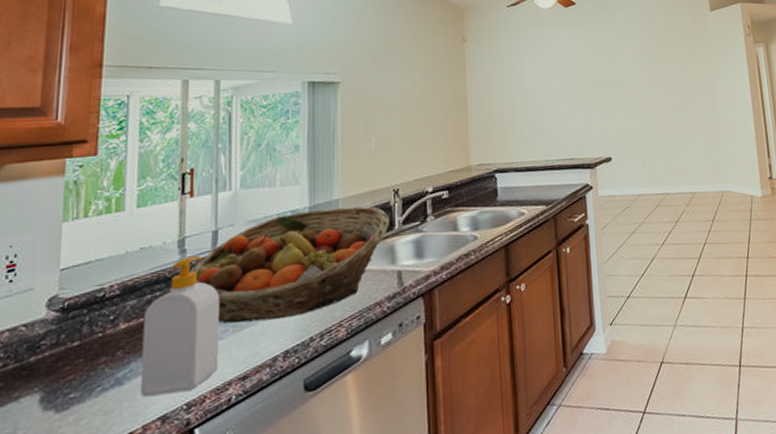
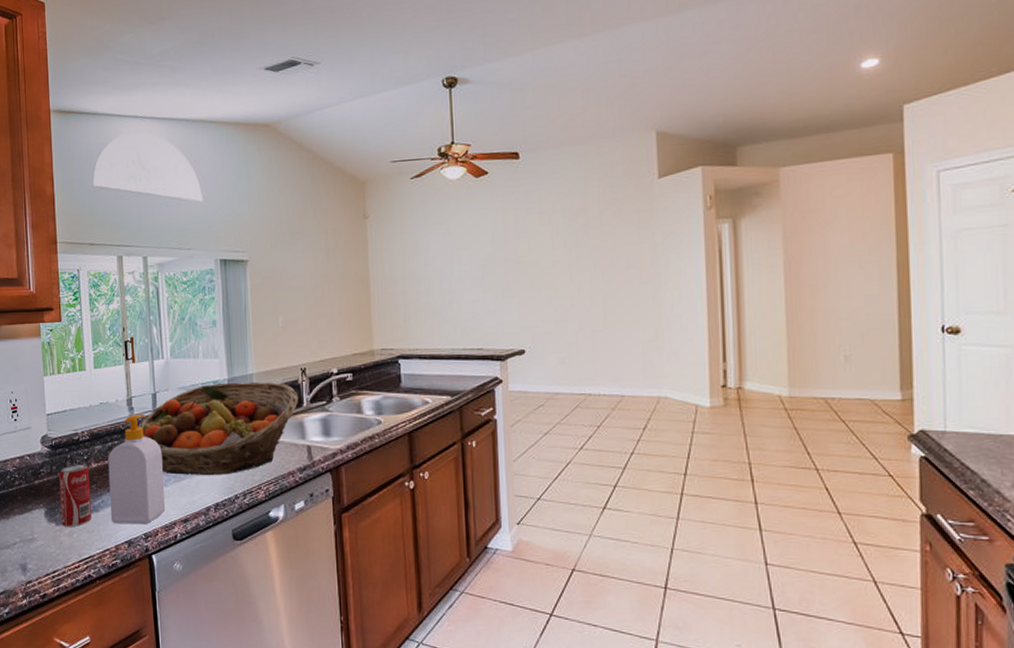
beverage can: none [64,327,115,413] -> present [59,465,92,527]

